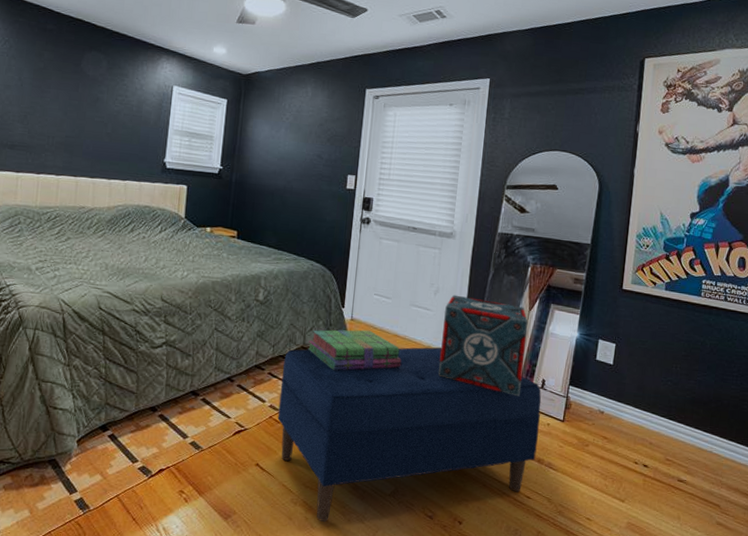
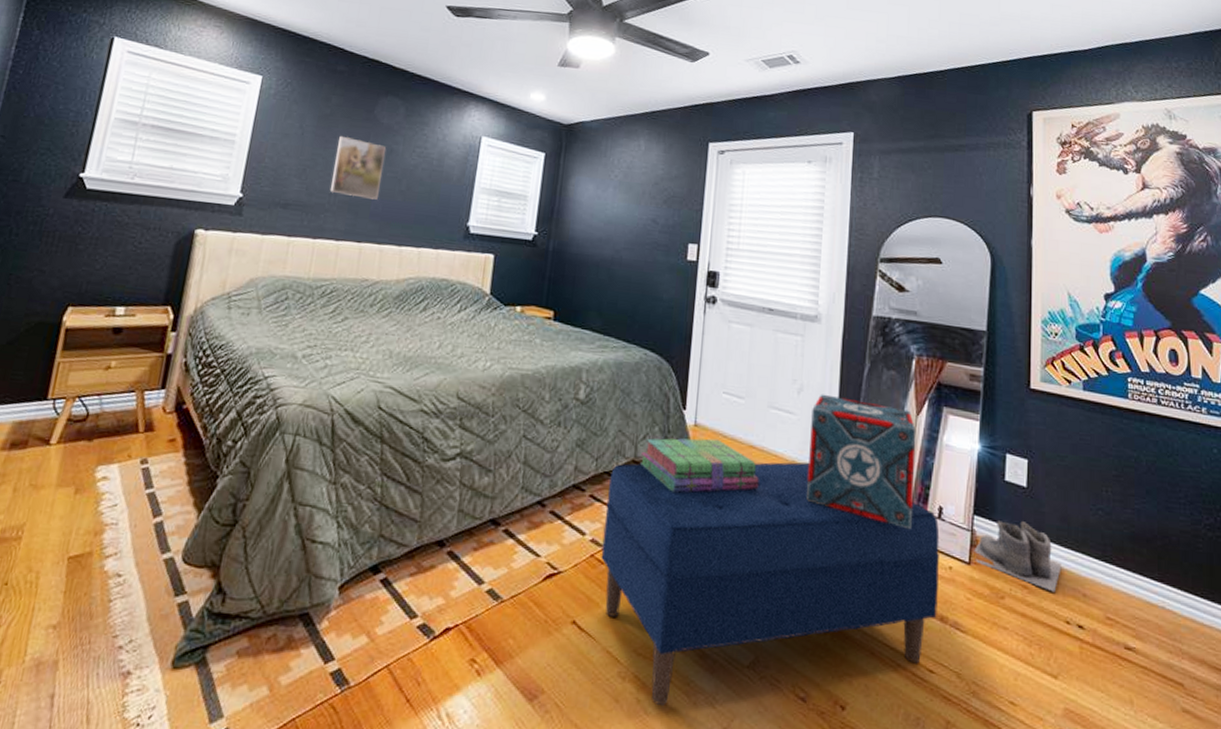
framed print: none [48,86,92,141] -> present [329,135,386,200]
boots: none [567,389,635,441] -> present [973,520,1062,592]

